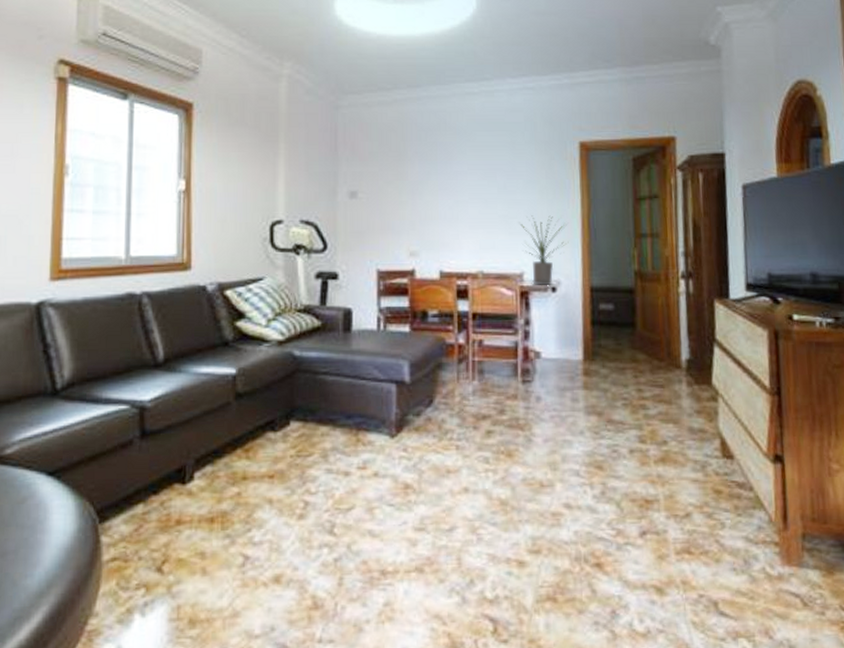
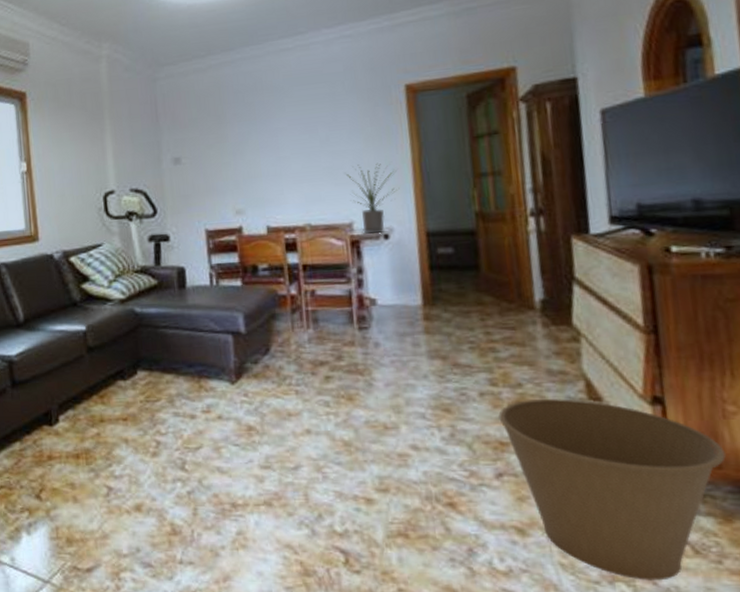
basket: none [645,456,830,635] -> present [498,399,726,581]

